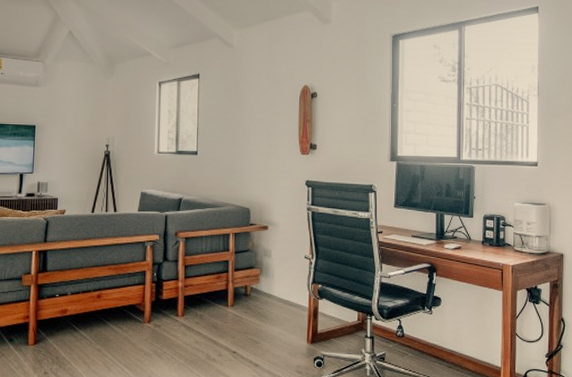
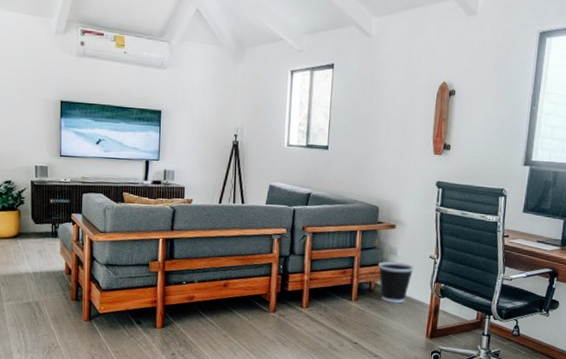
wastebasket: none [253,264,290,308] -> present [378,262,414,304]

